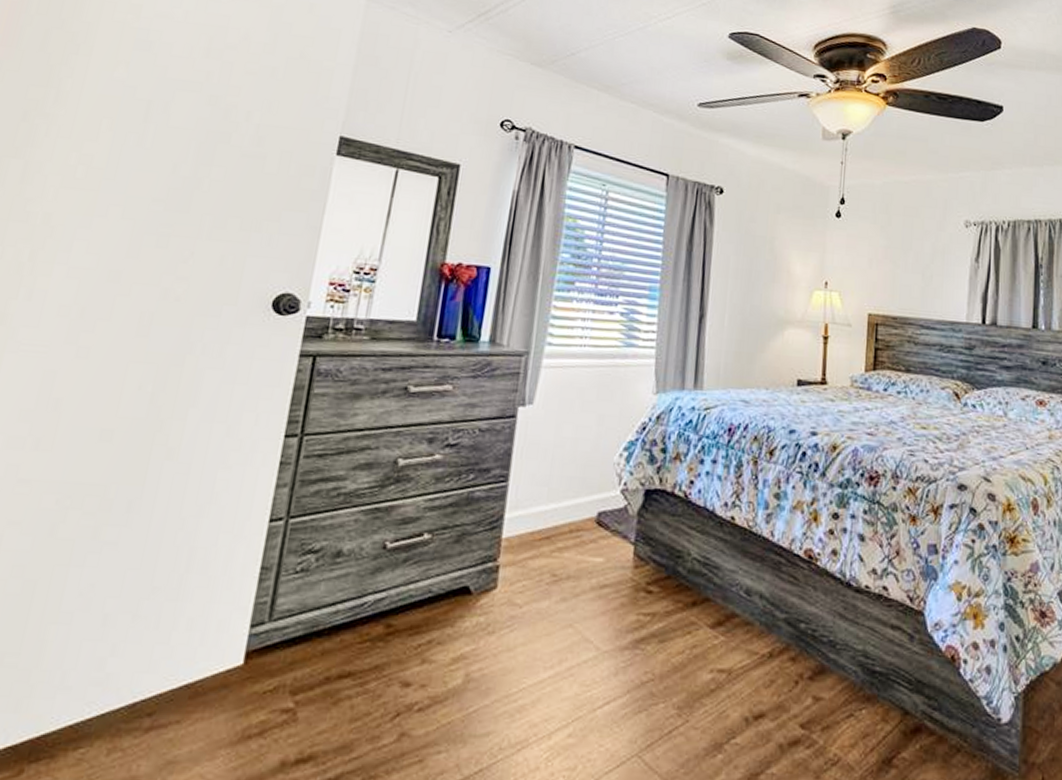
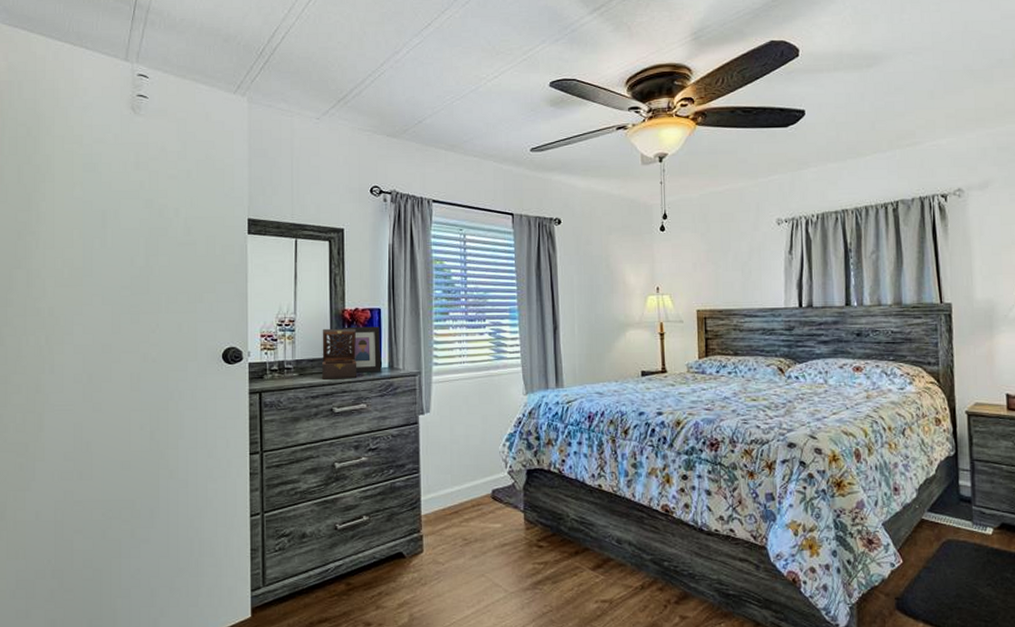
jewelry box: none [400,283,455,352] -> present [321,328,357,380]
picture frame: none [435,284,486,347] -> present [343,326,382,373]

